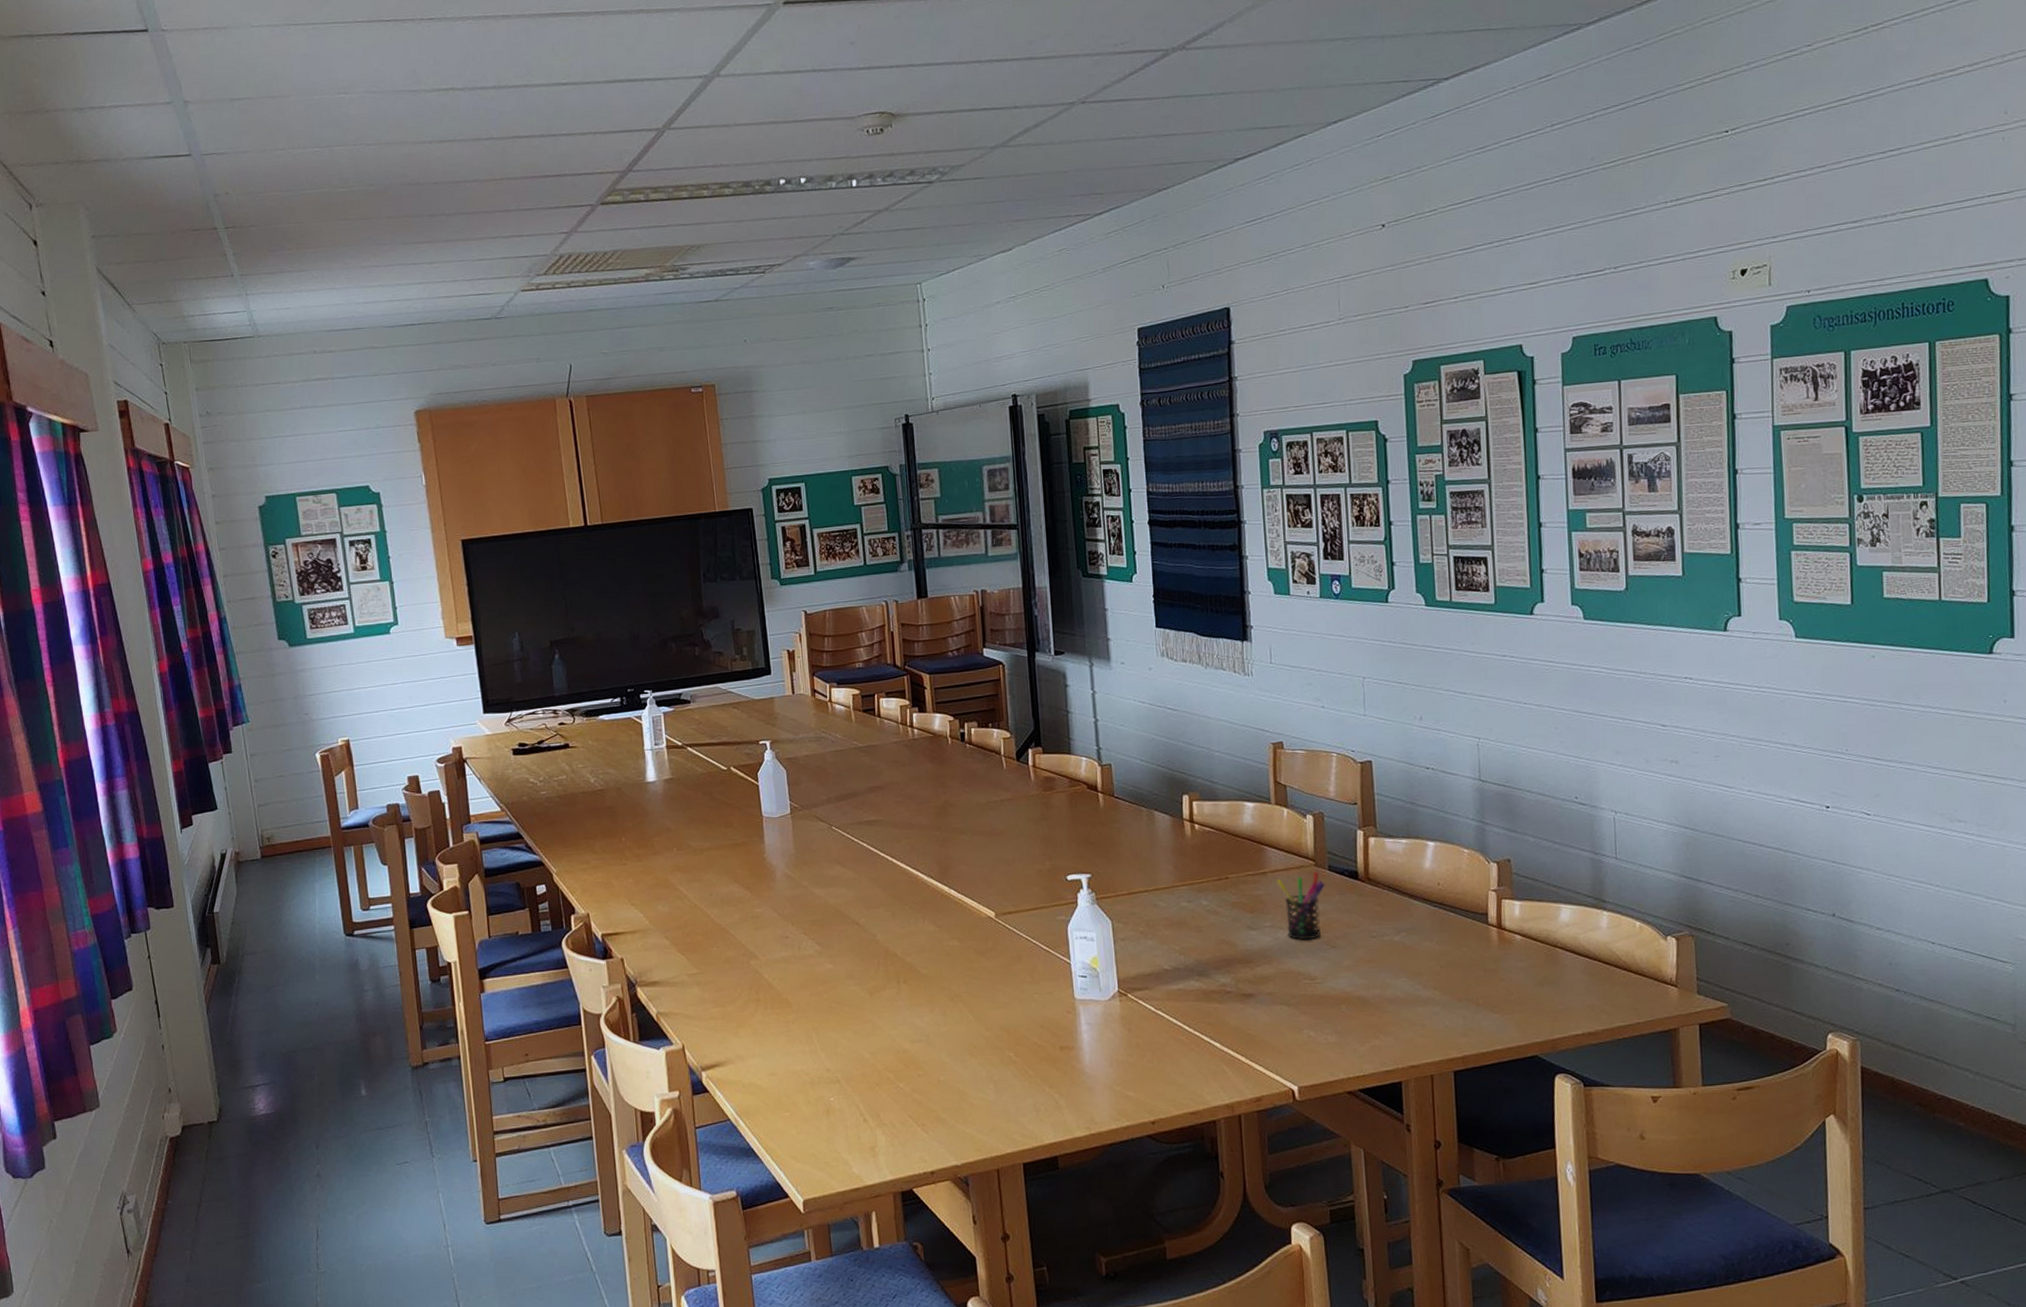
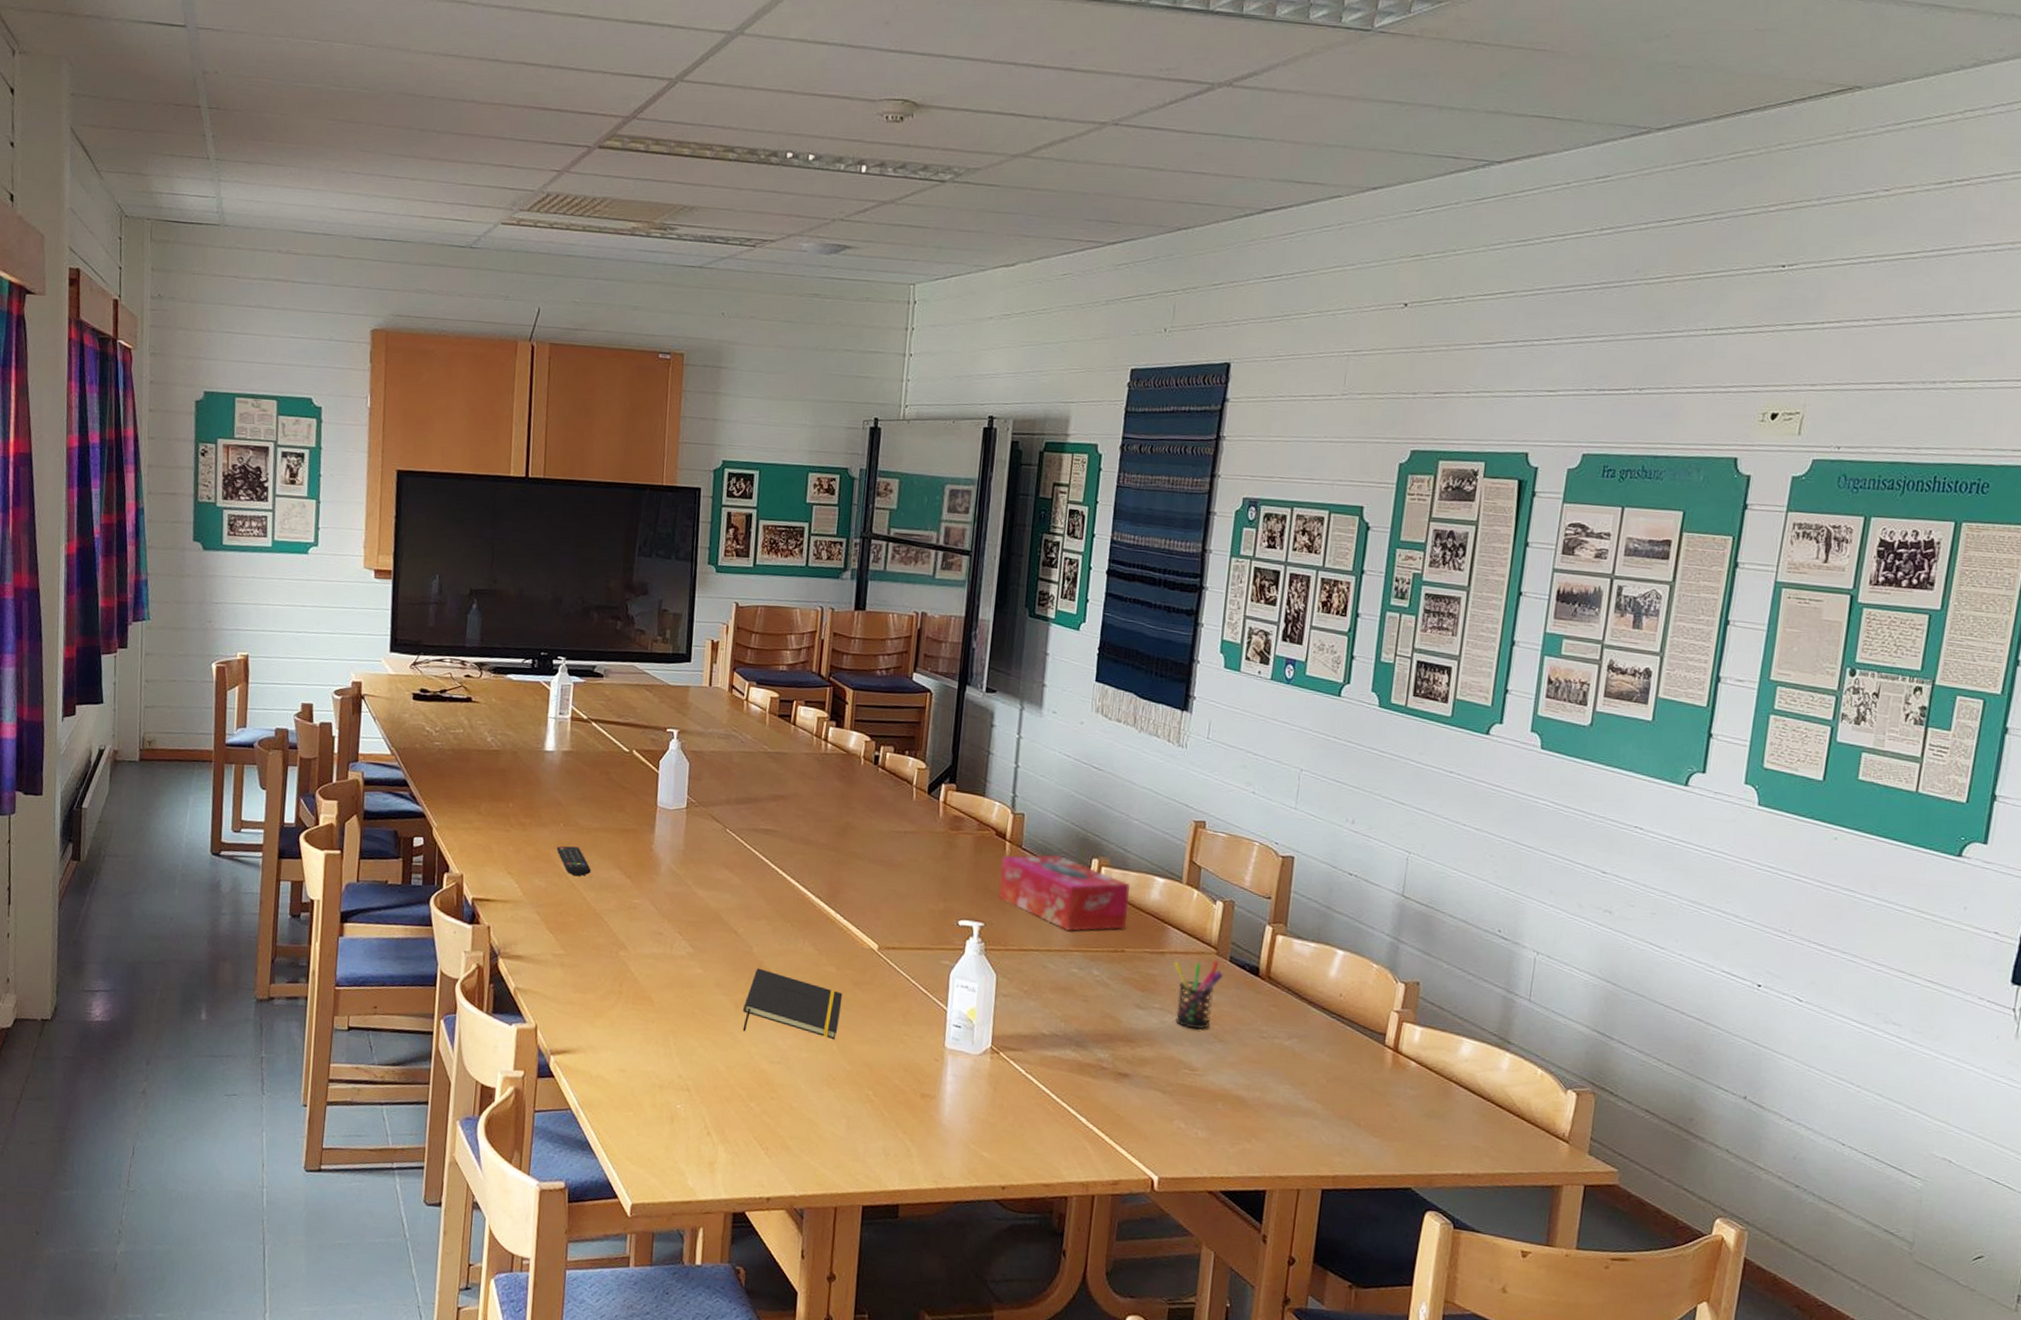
remote control: none [674,868,711,896] -> present [556,845,591,876]
notepad: none [877,953,971,1017] -> present [742,968,843,1039]
tissue box: none [1097,798,1226,868] -> present [999,854,1130,931]

